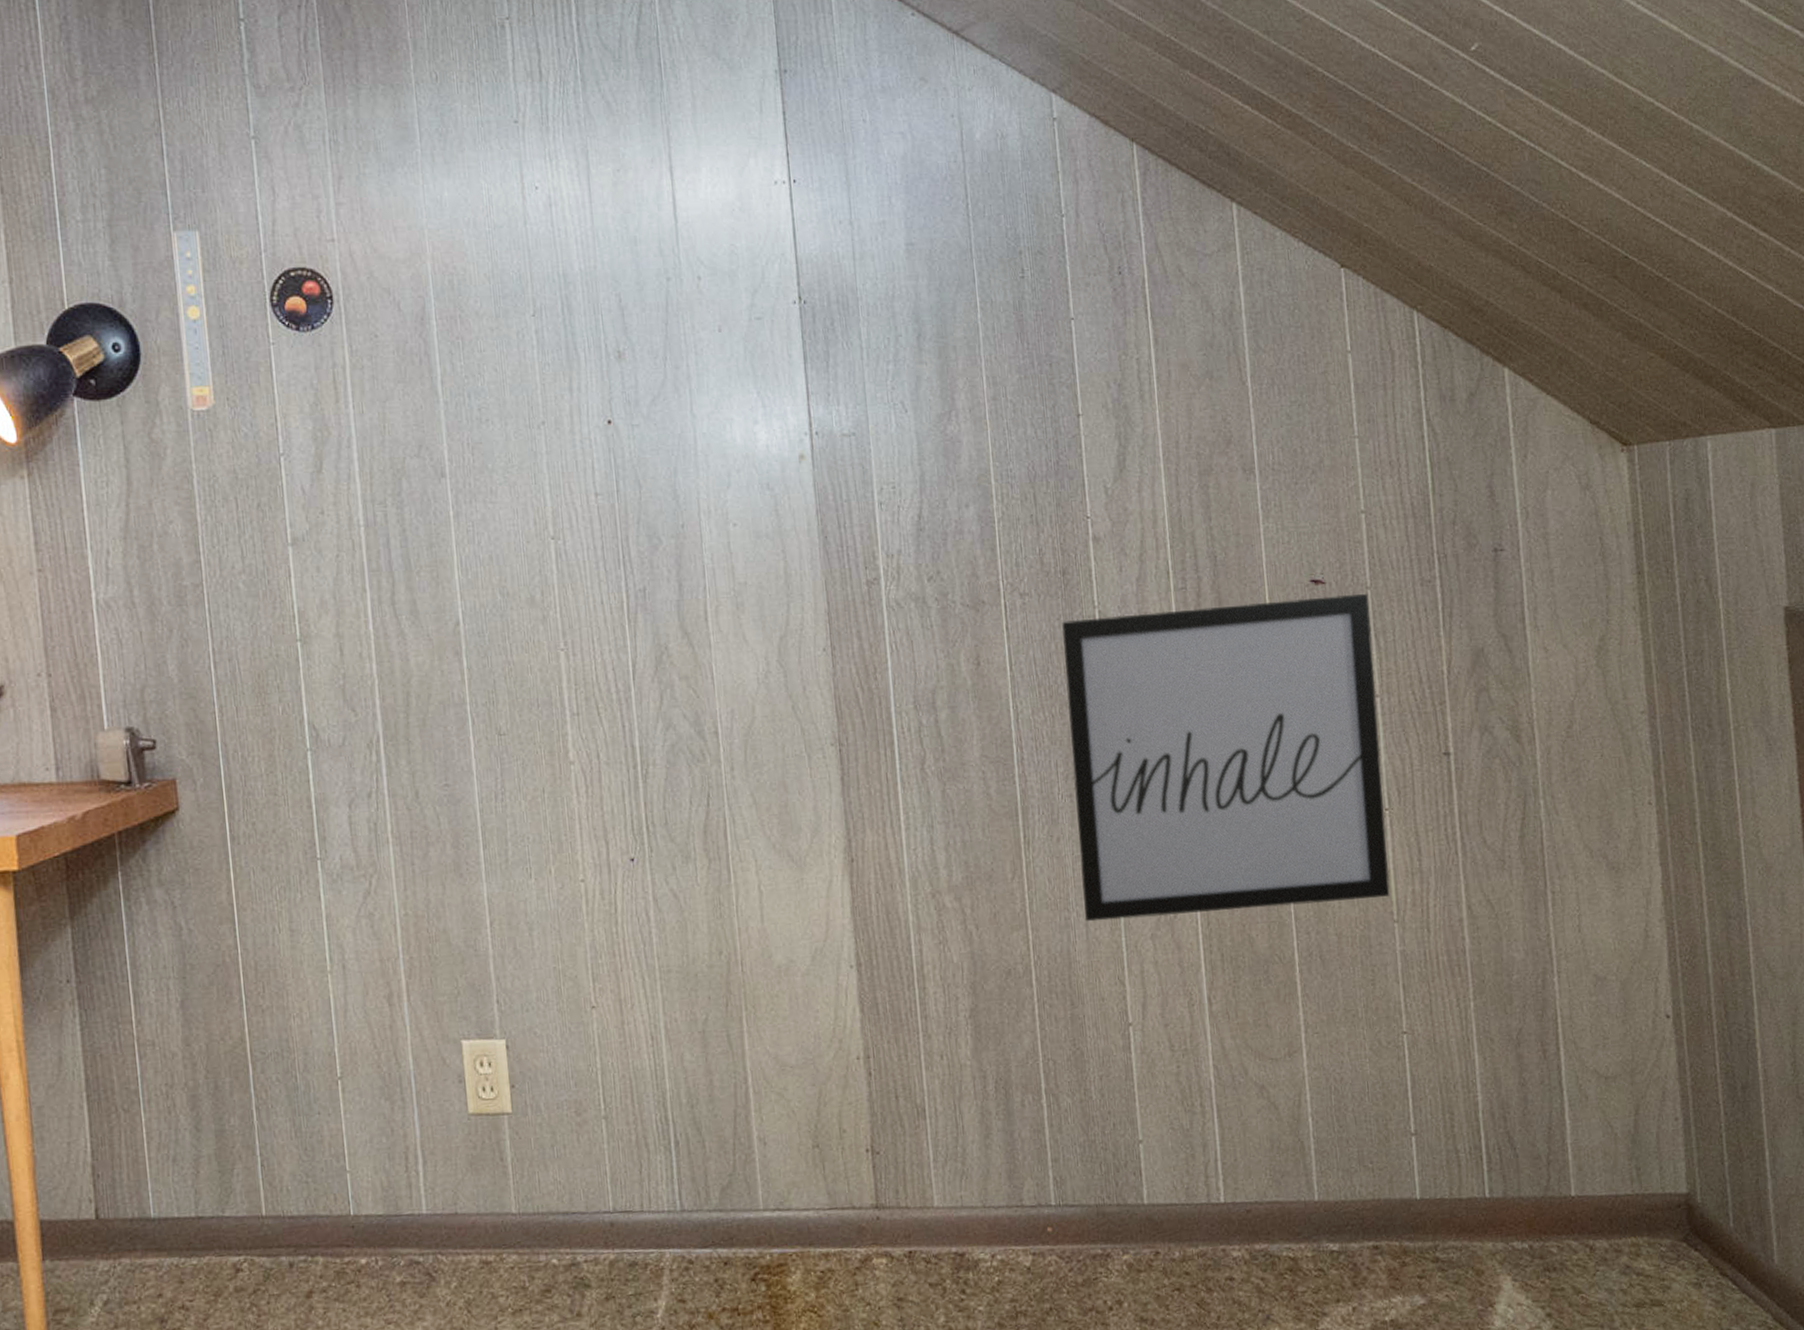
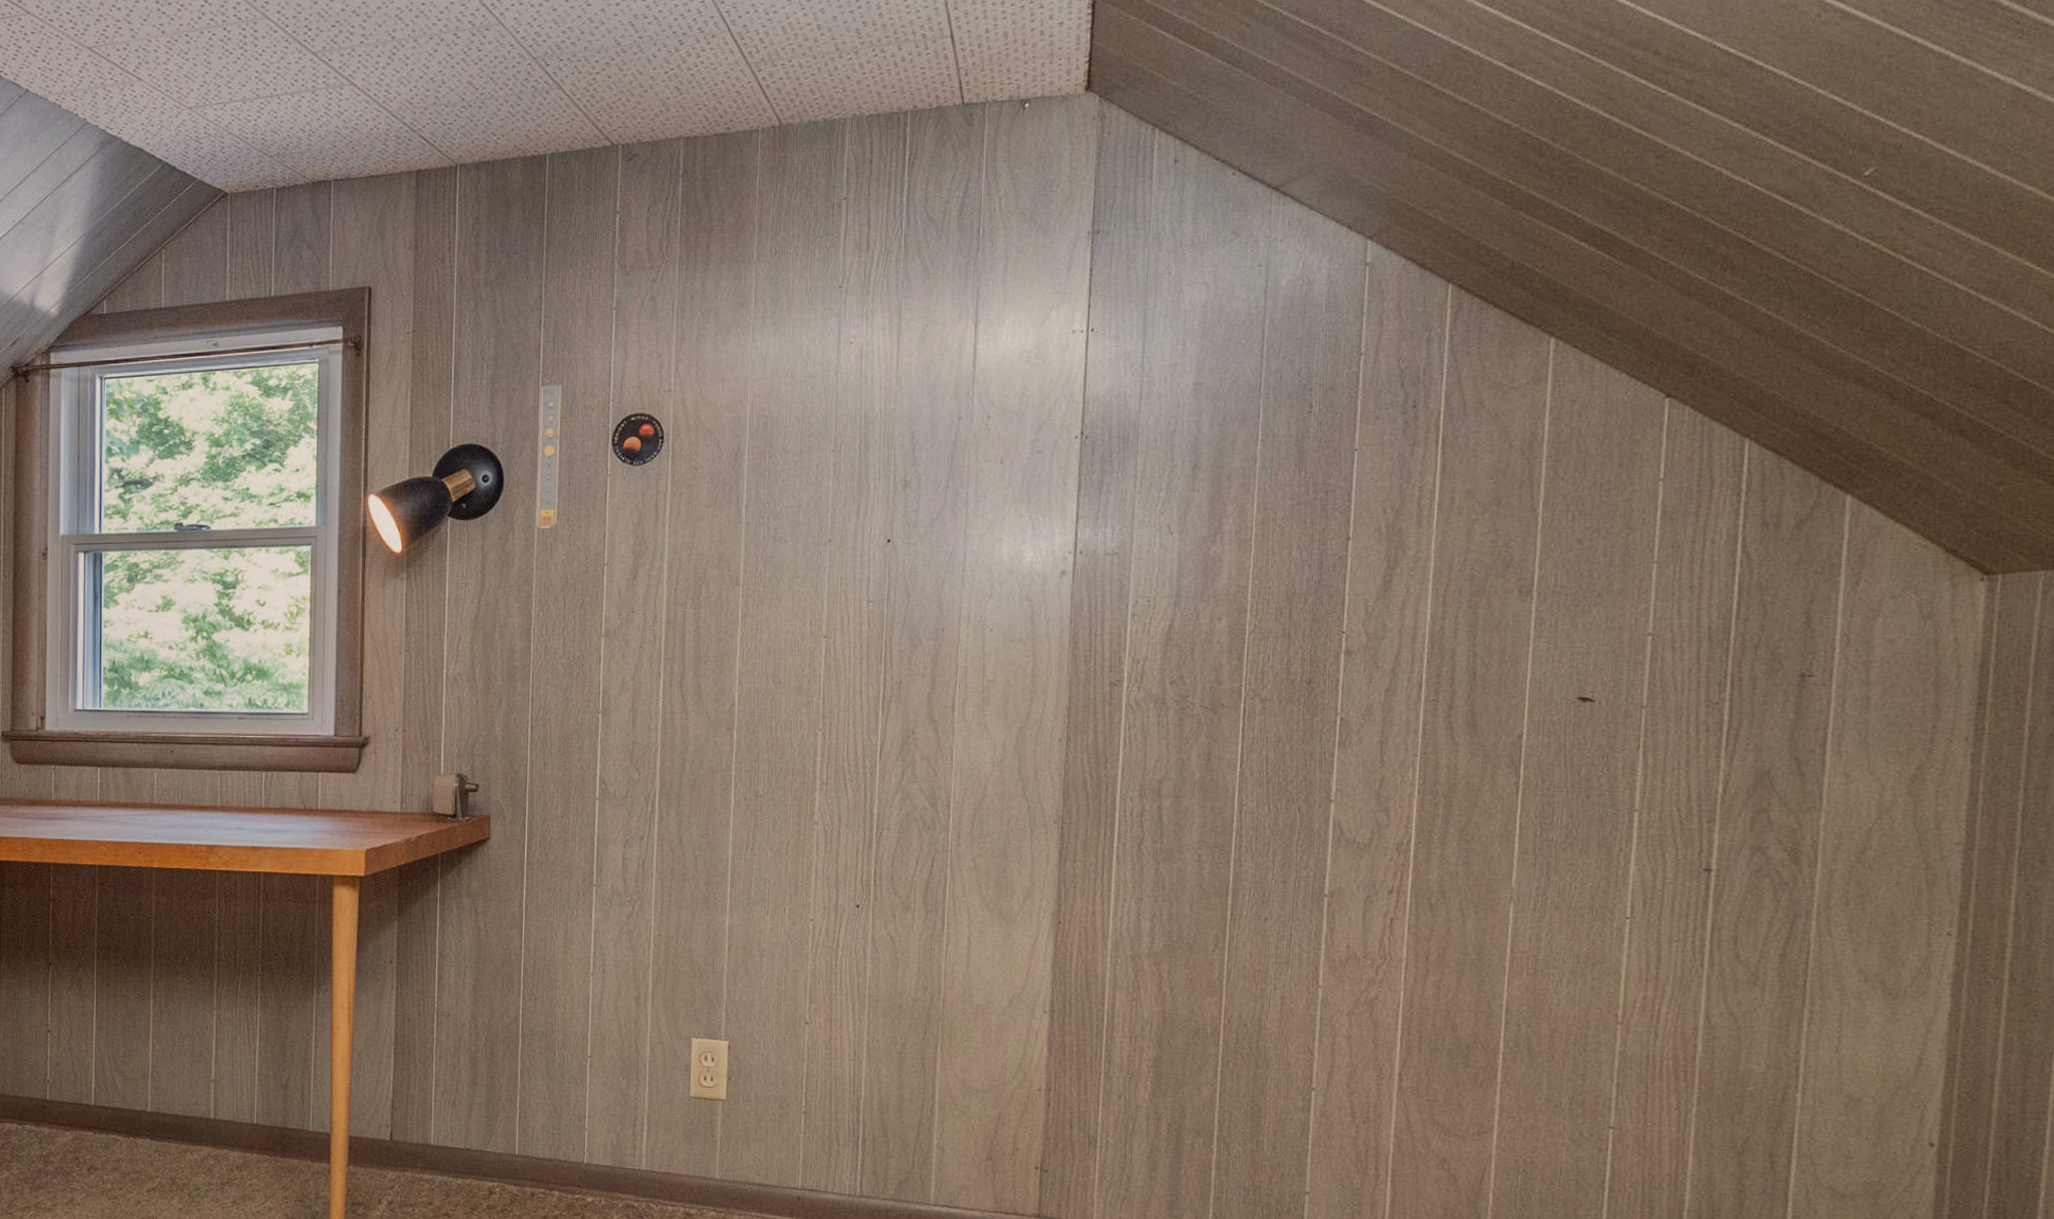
wall art: present [1062,593,1390,922] -> none [1281,712,1642,1000]

